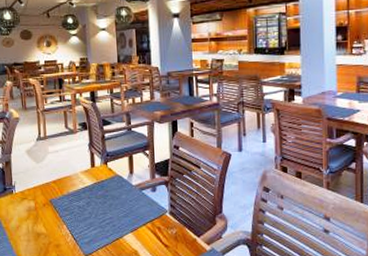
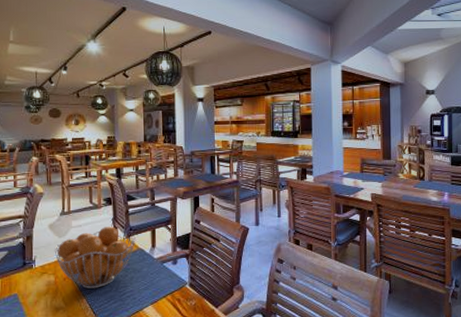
fruit basket: none [32,151,113,215] -> present [54,226,136,289]

